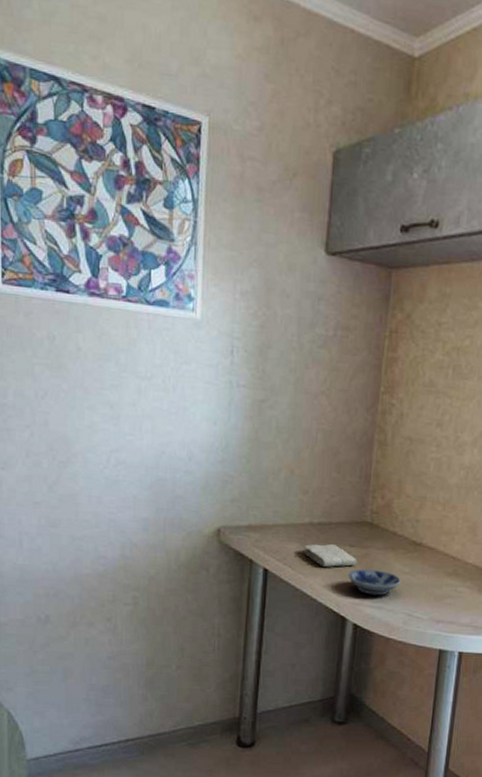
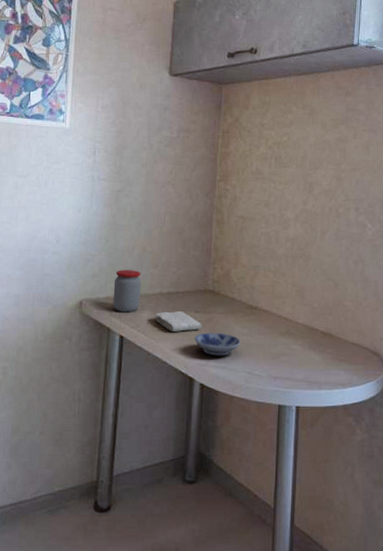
jar: none [255,495,289,544] -> present [112,270,142,313]

